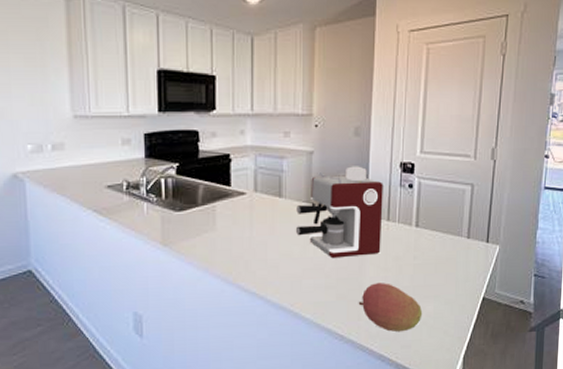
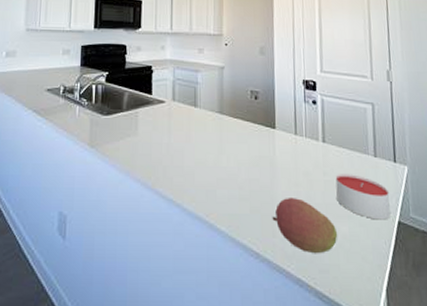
coffee maker: present [295,166,383,259] -> none [209,81,291,170]
candle: none [425,256,478,298] -> present [335,174,391,220]

